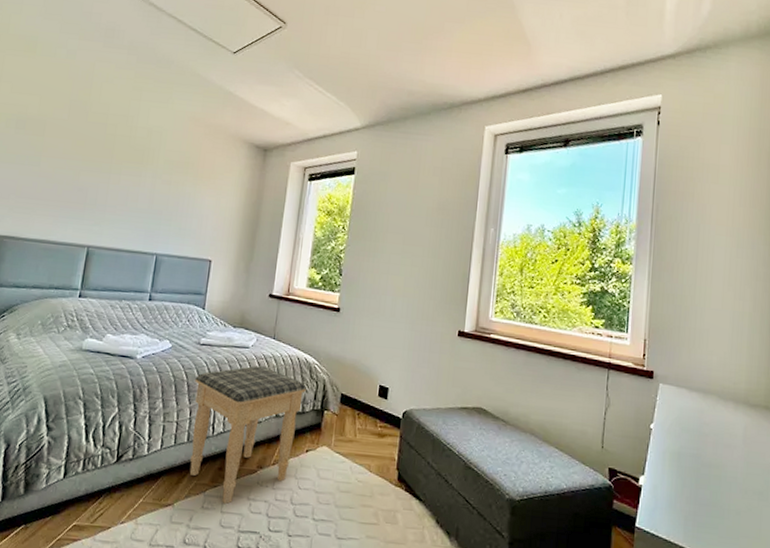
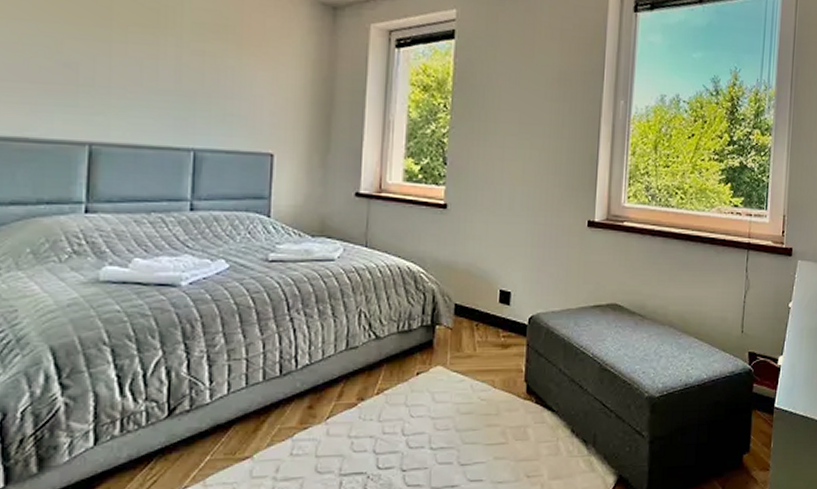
footstool: present [189,365,306,504] -> none [266,281,412,446]

